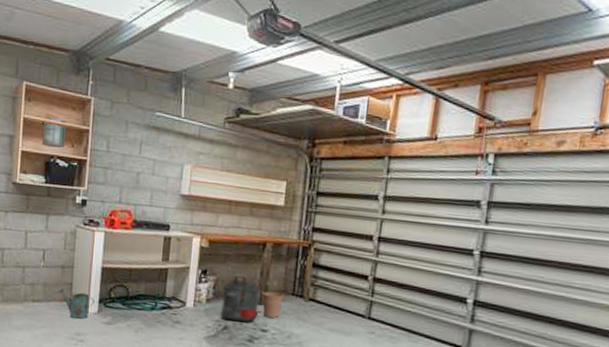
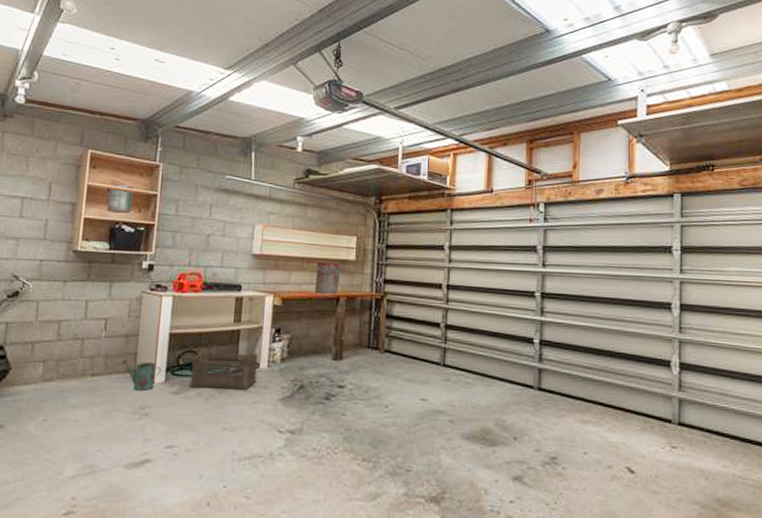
plastic crate: none [120,286,186,326] -> present [189,350,259,390]
toolbox: present [221,276,261,324] -> none [296,332,336,381]
paint can: none [242,205,270,240] -> present [315,261,342,295]
bucket: present [261,291,285,319] -> none [337,346,361,374]

